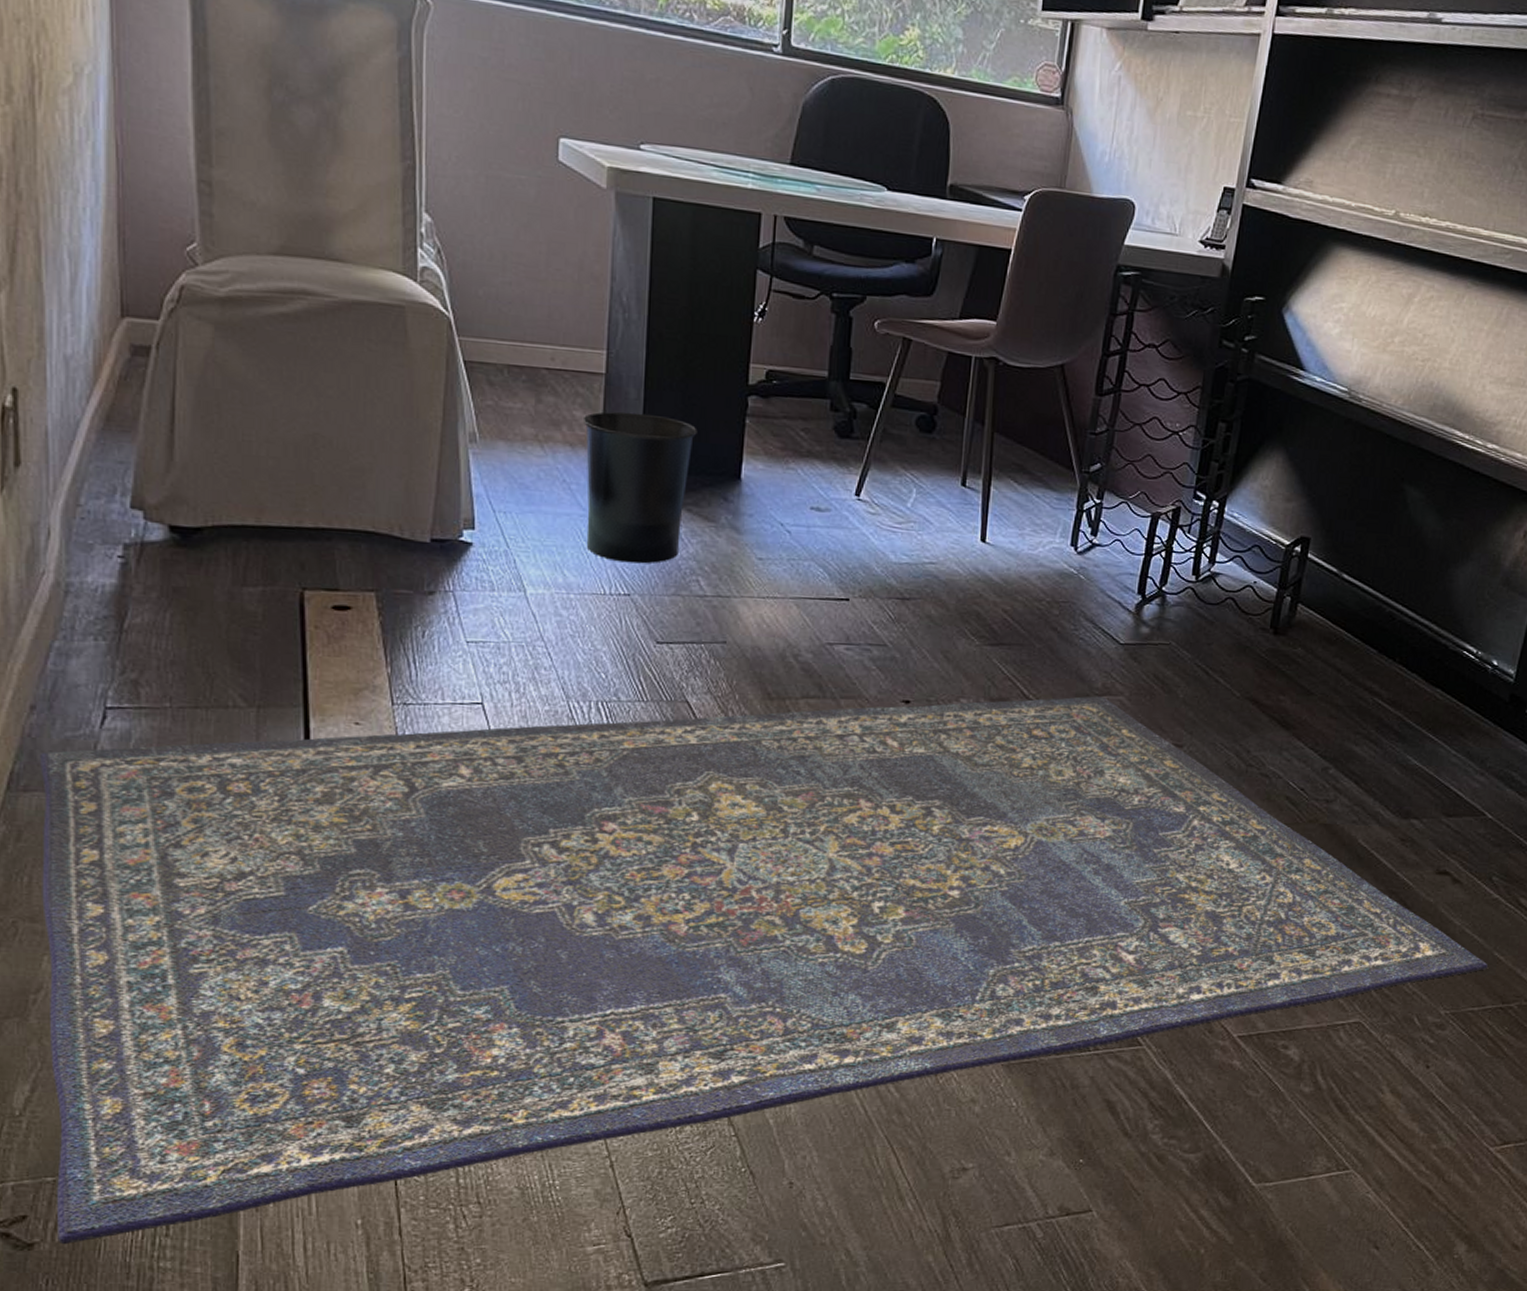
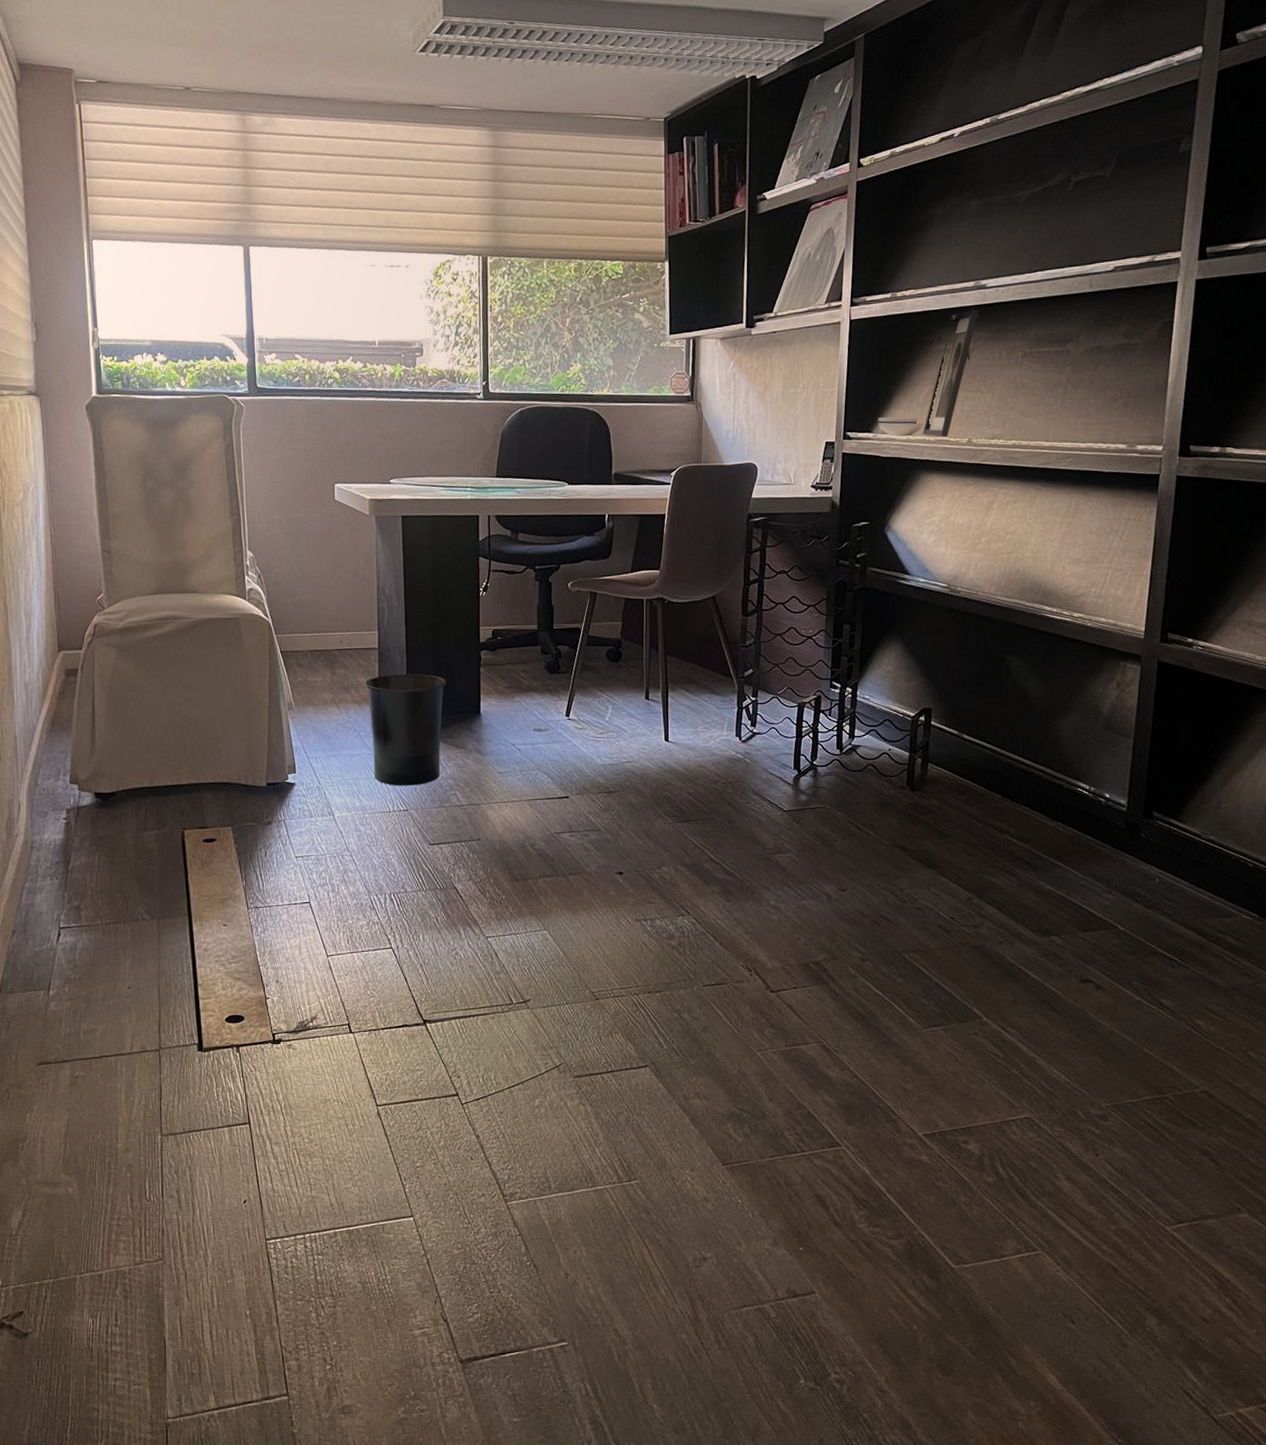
rug: present [40,696,1488,1245] -> none [20,855,1139,1334]
bowl: none [1290,166,1350,197] -> present [878,417,927,437]
picture frame: none [1342,47,1429,205] -> present [922,309,979,438]

